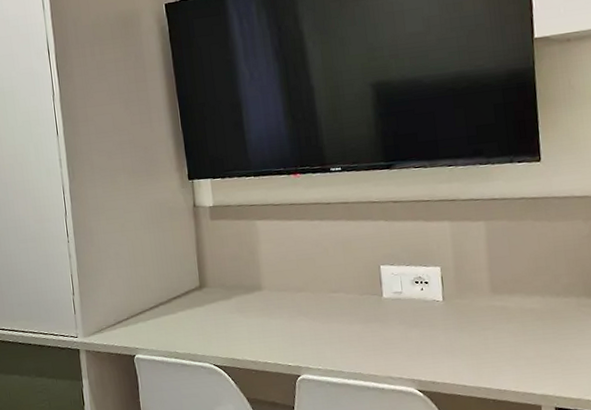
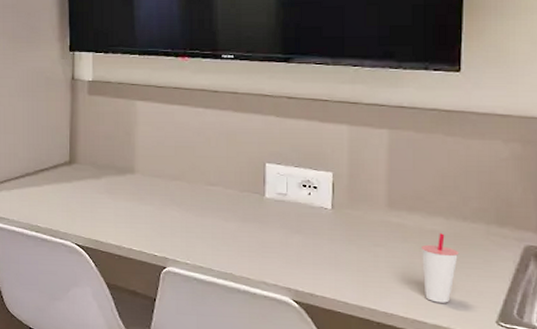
cup: none [524,310,557,374] -> present [422,233,460,303]

